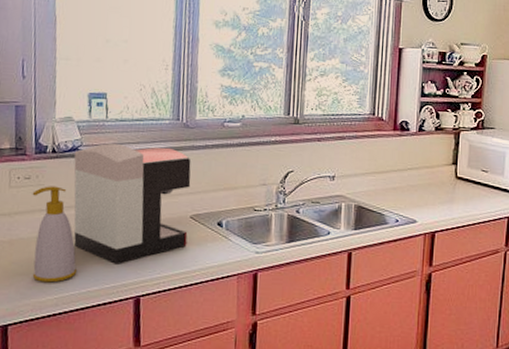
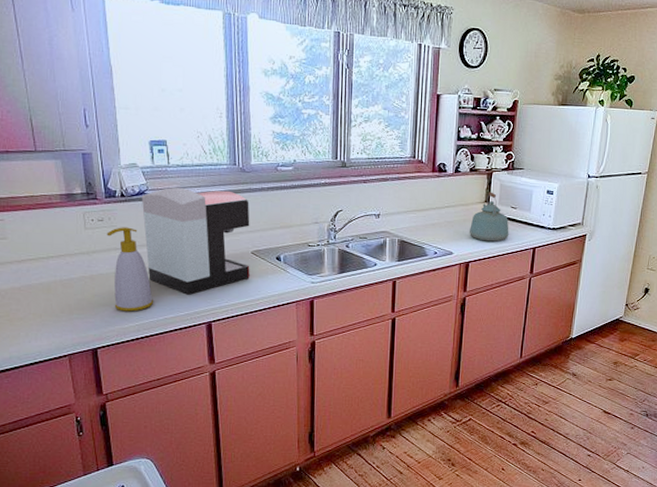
kettle: none [434,153,480,209] -> present [469,192,509,242]

